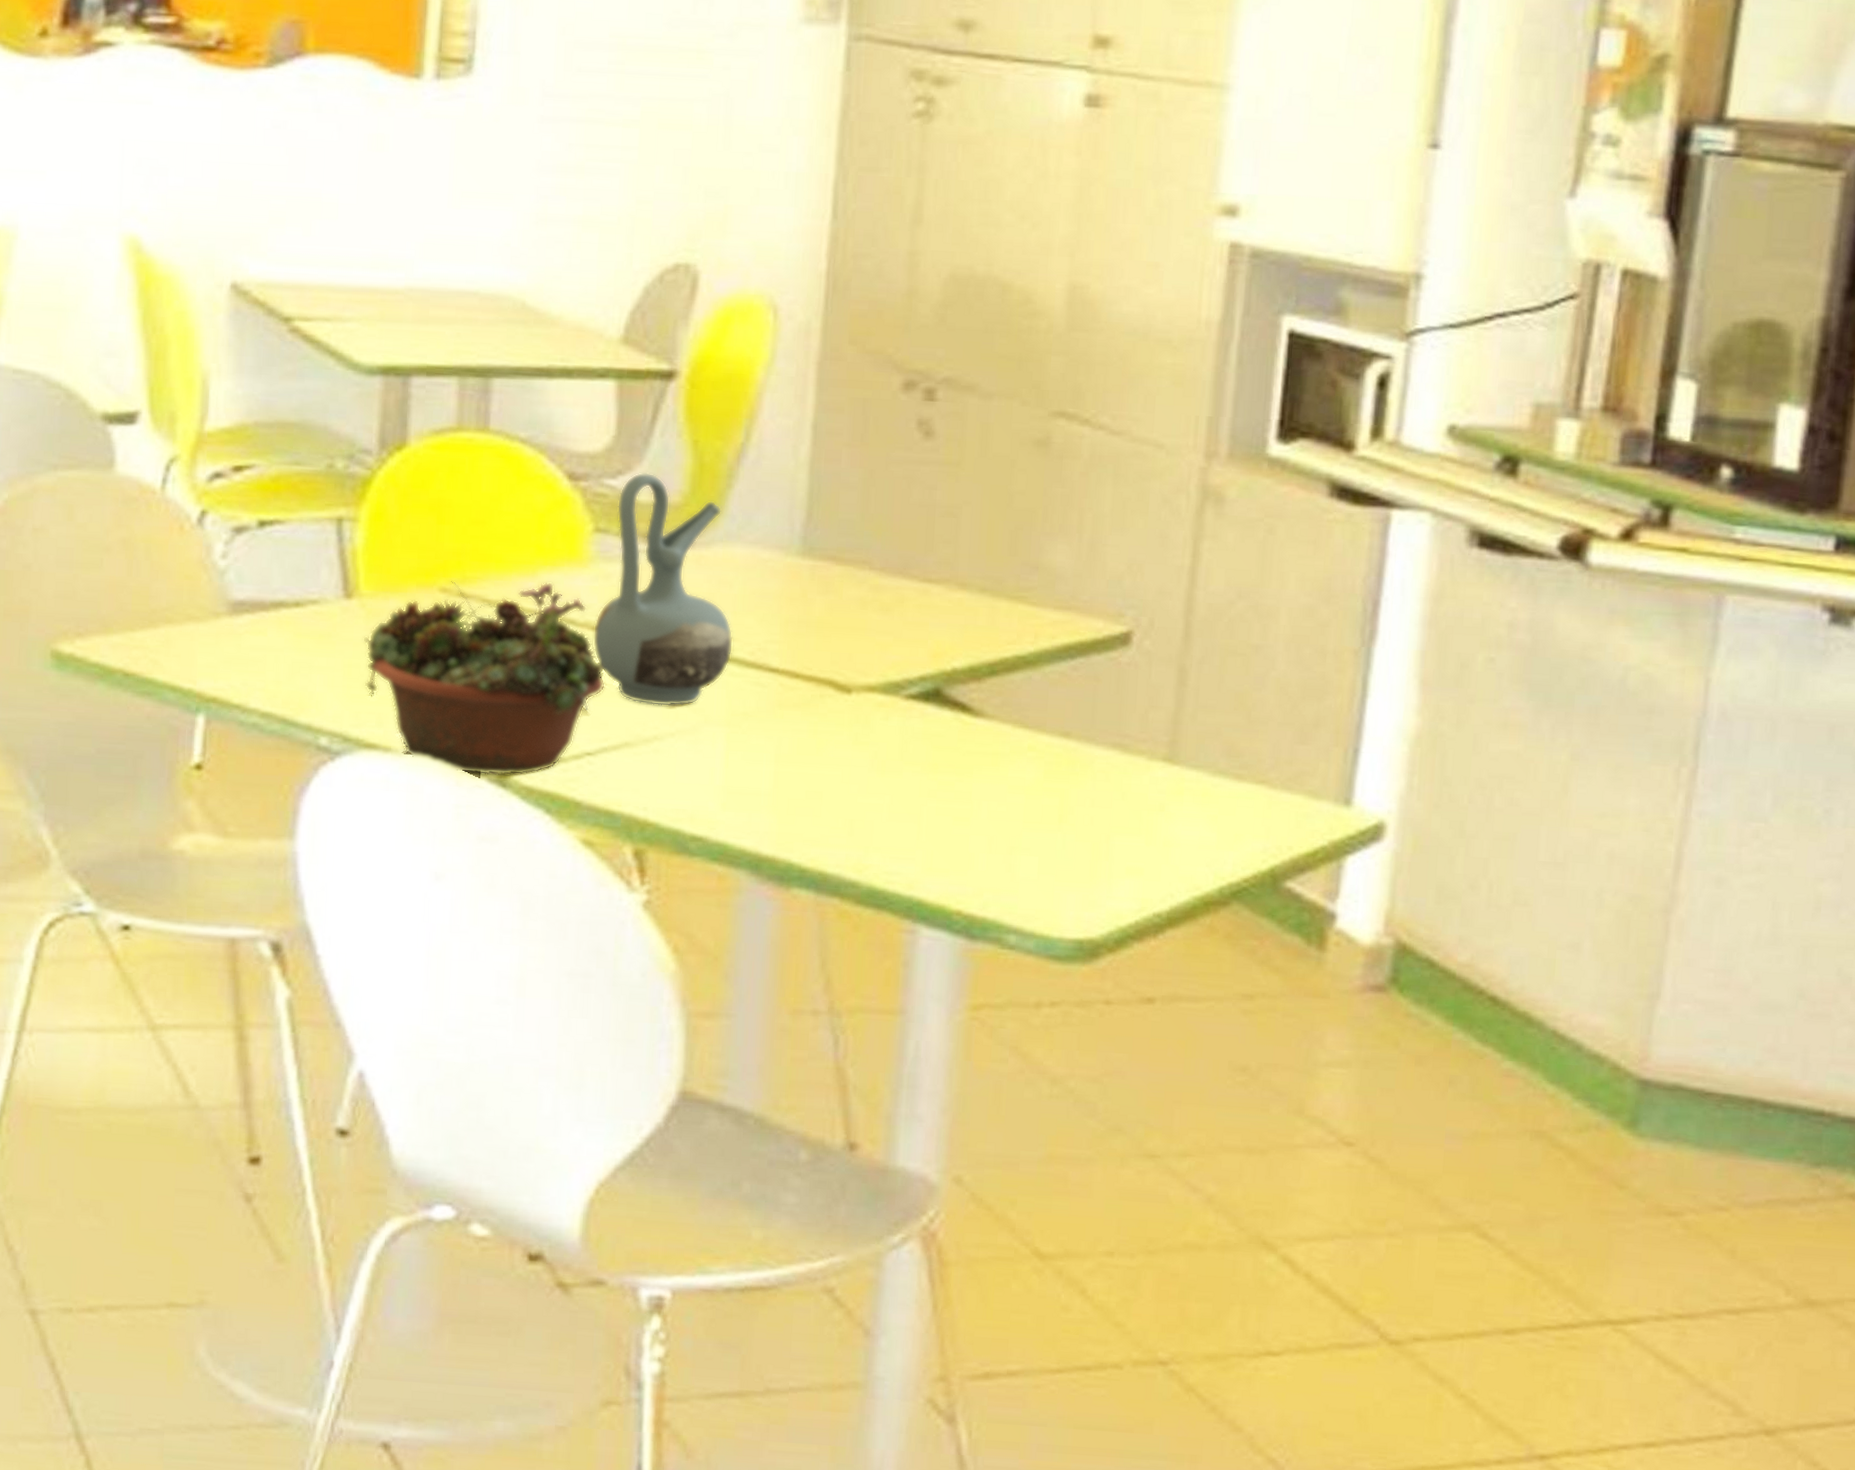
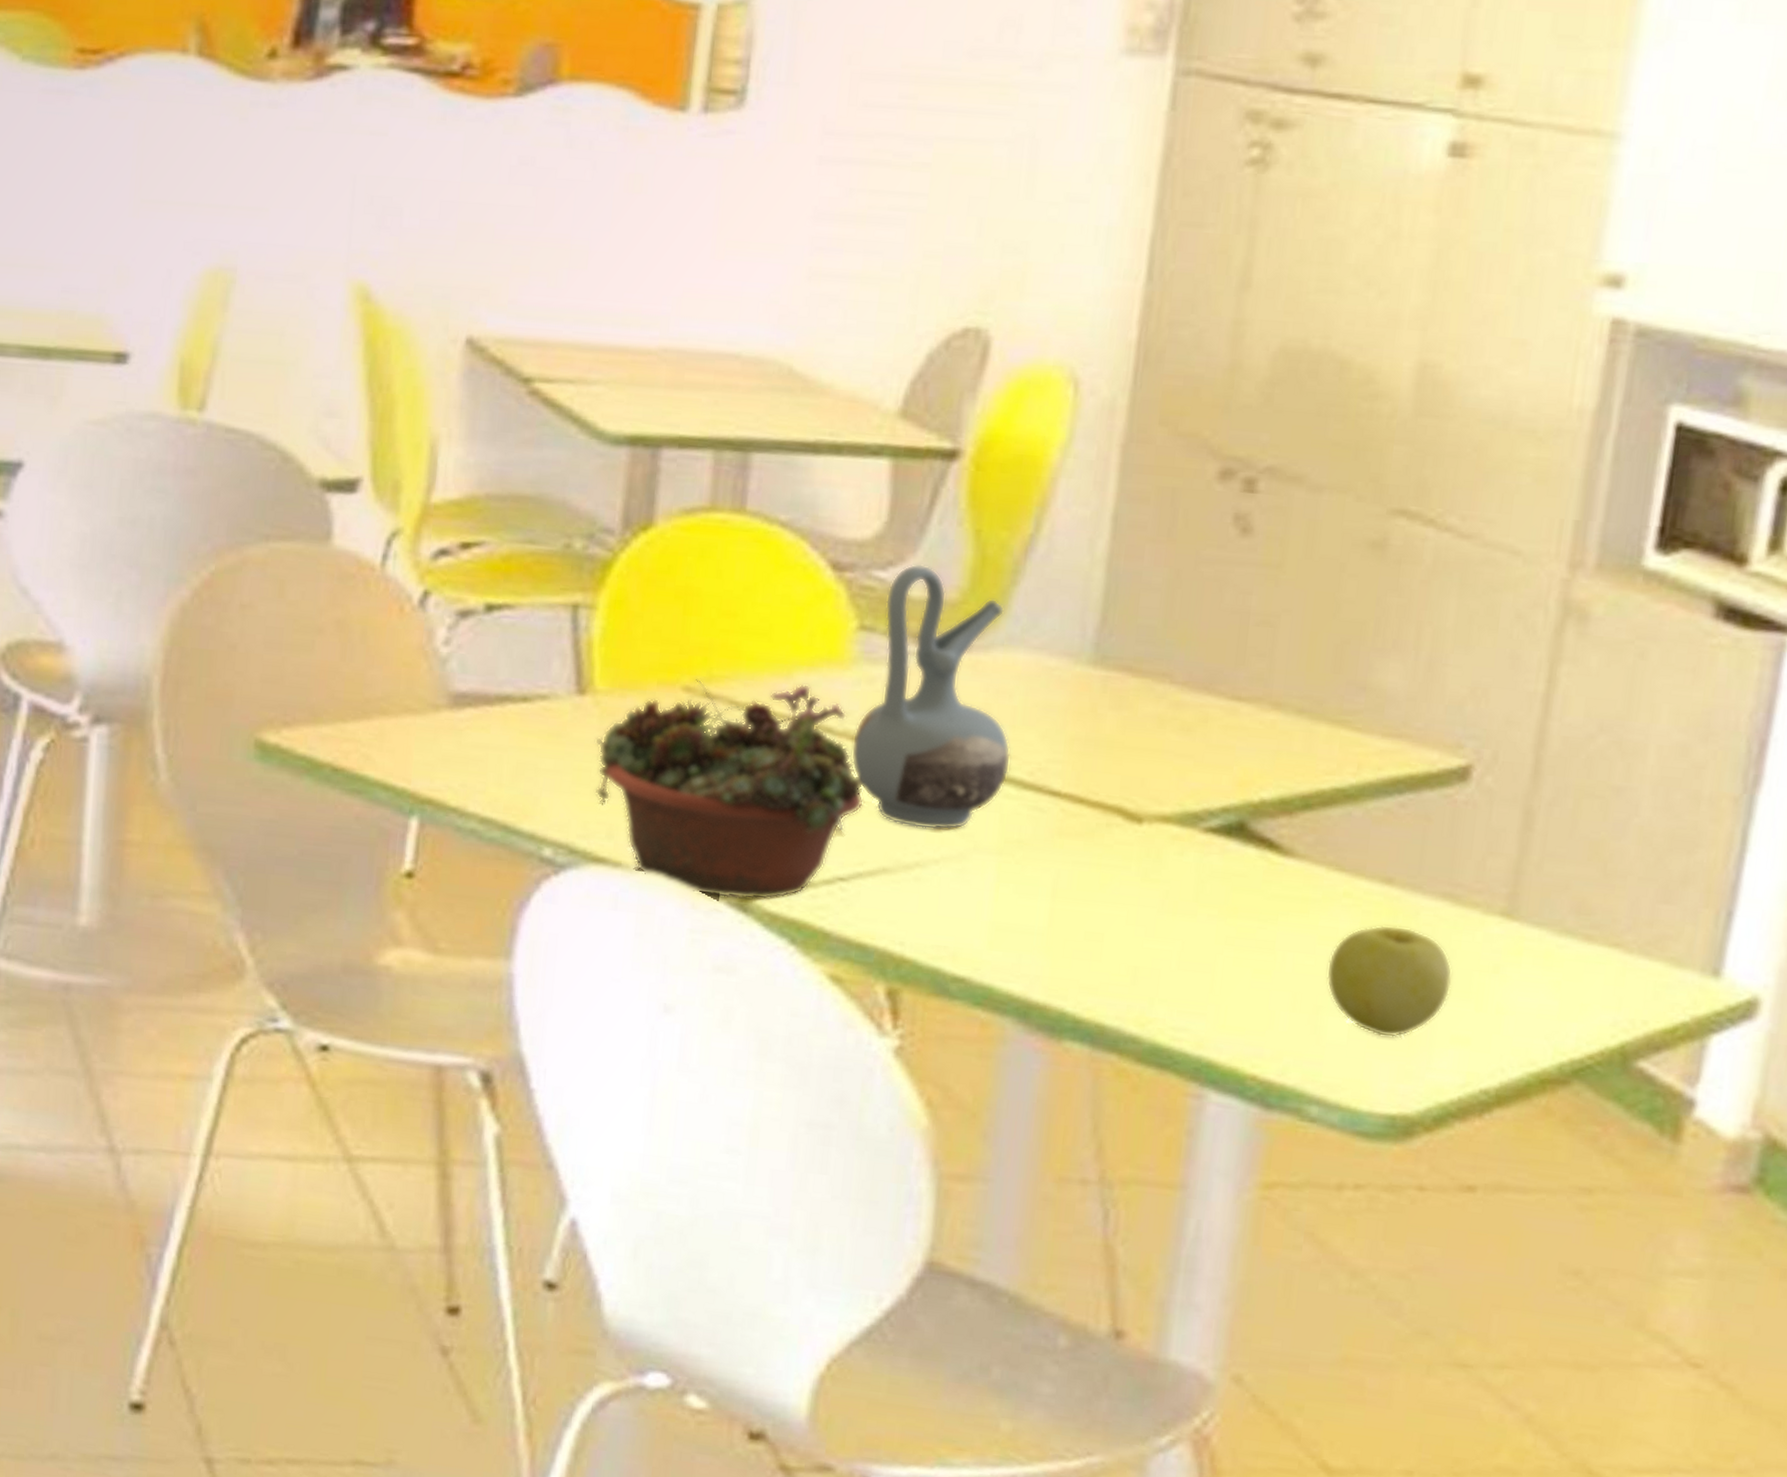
apple: none [1017,773,1125,872] -> present [1326,924,1453,1038]

